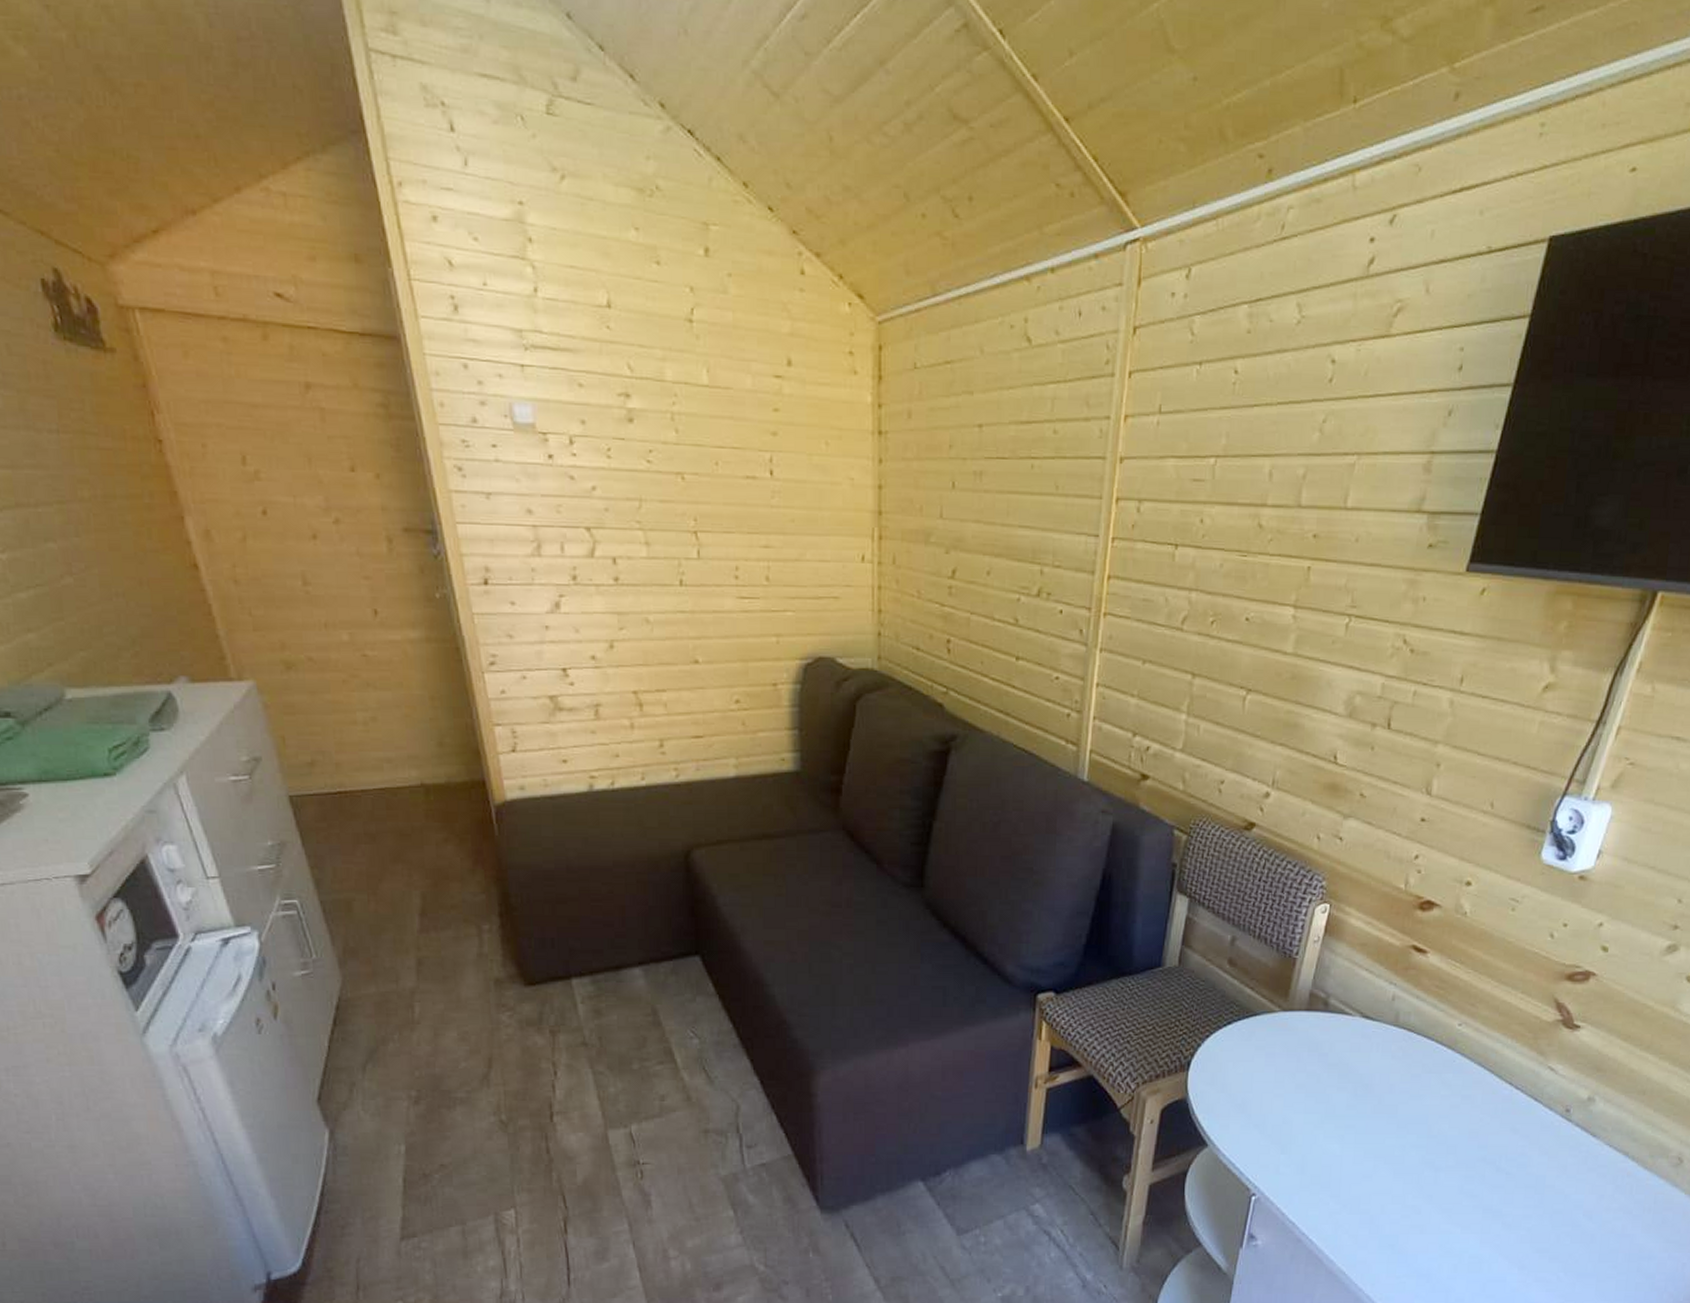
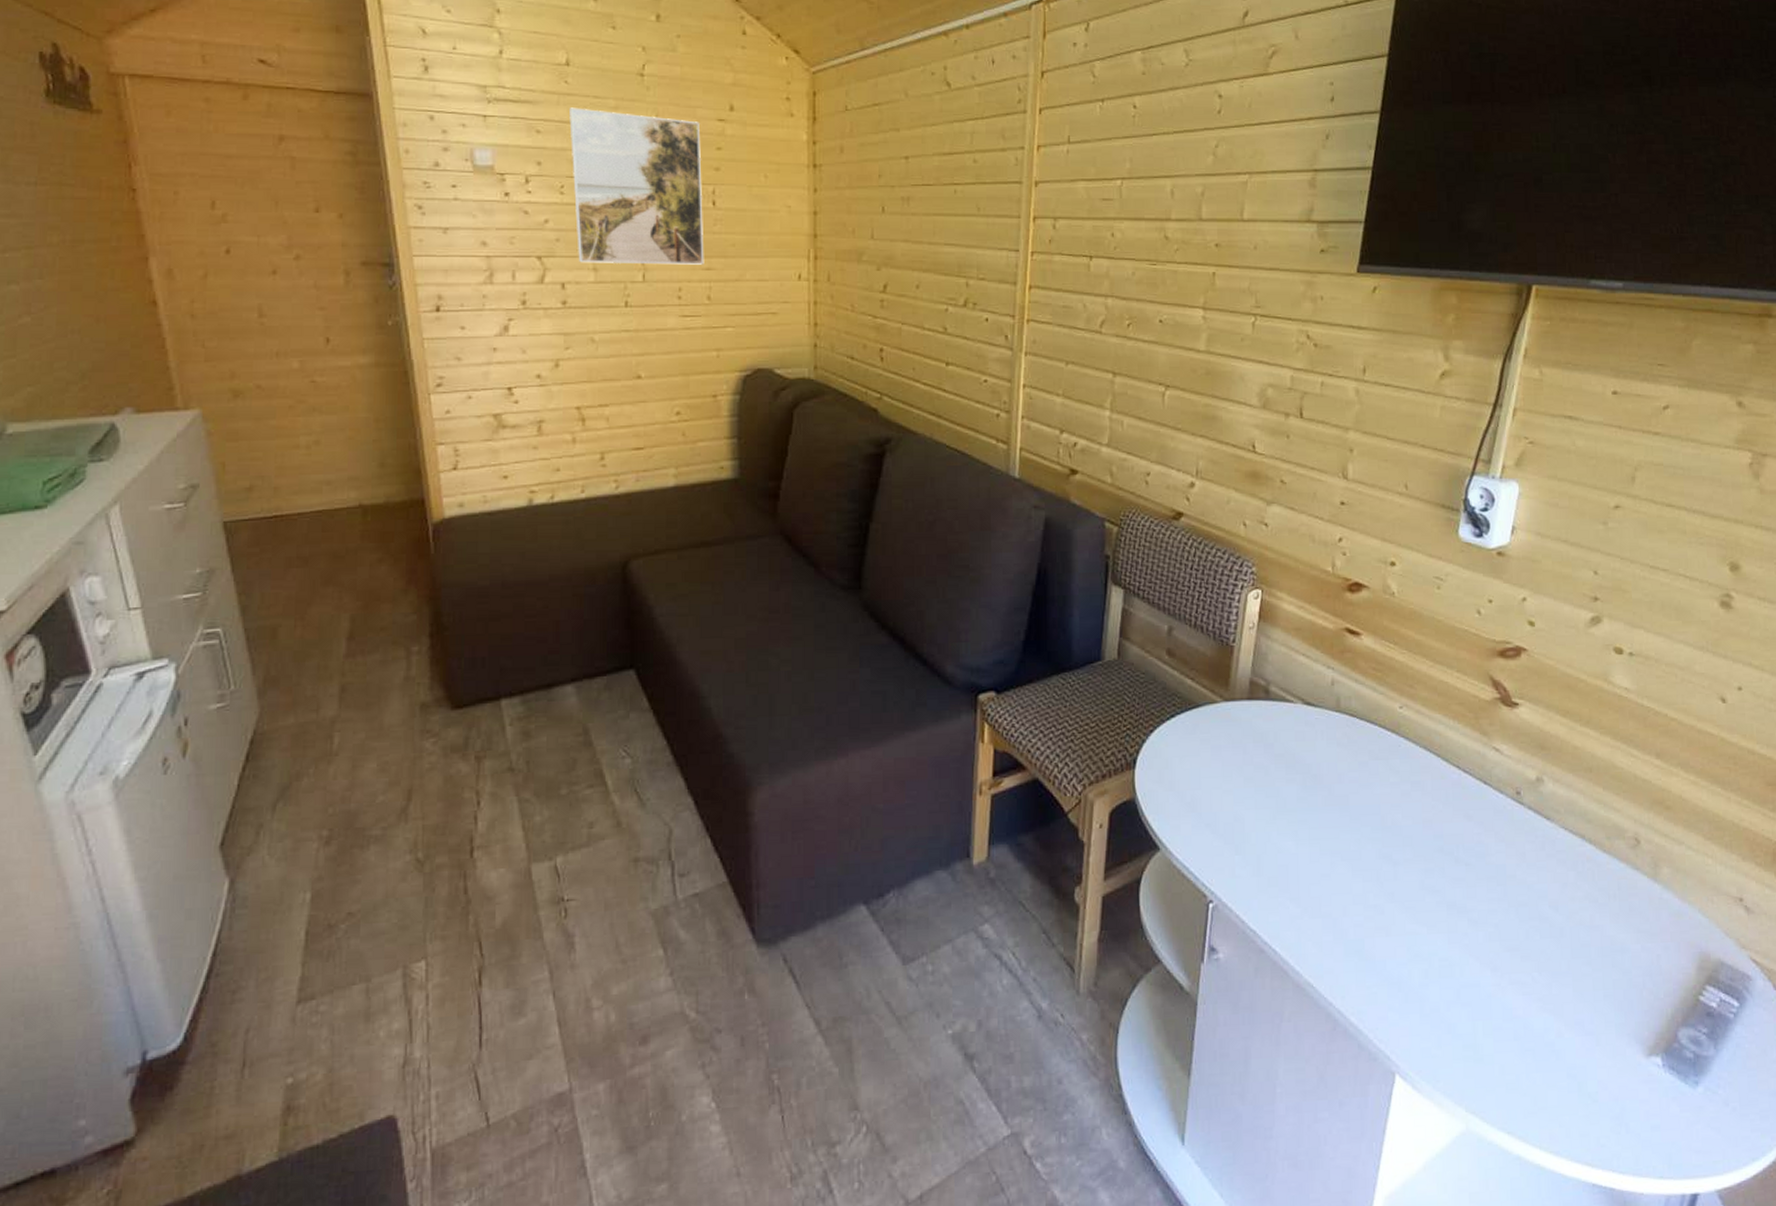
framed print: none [613,357,762,542] -> present [569,107,704,265]

